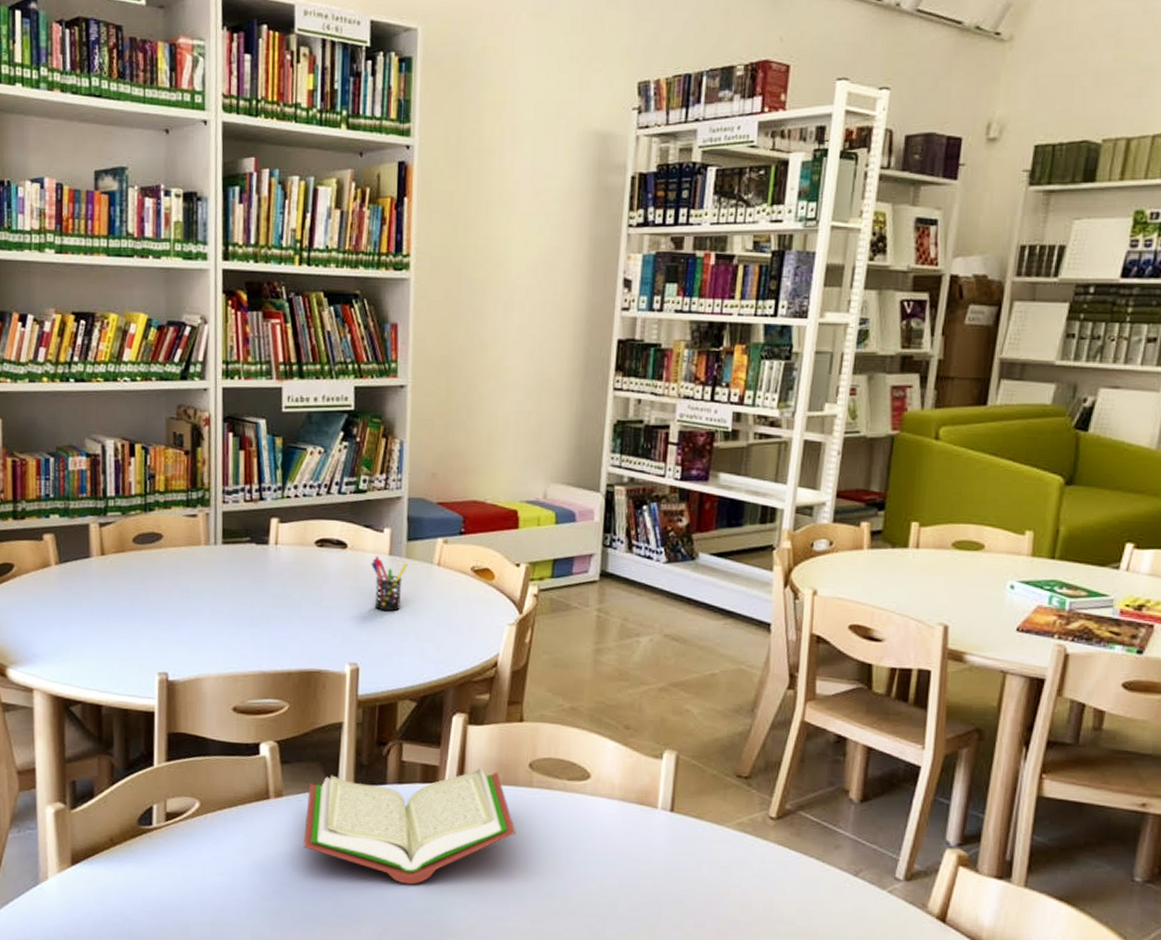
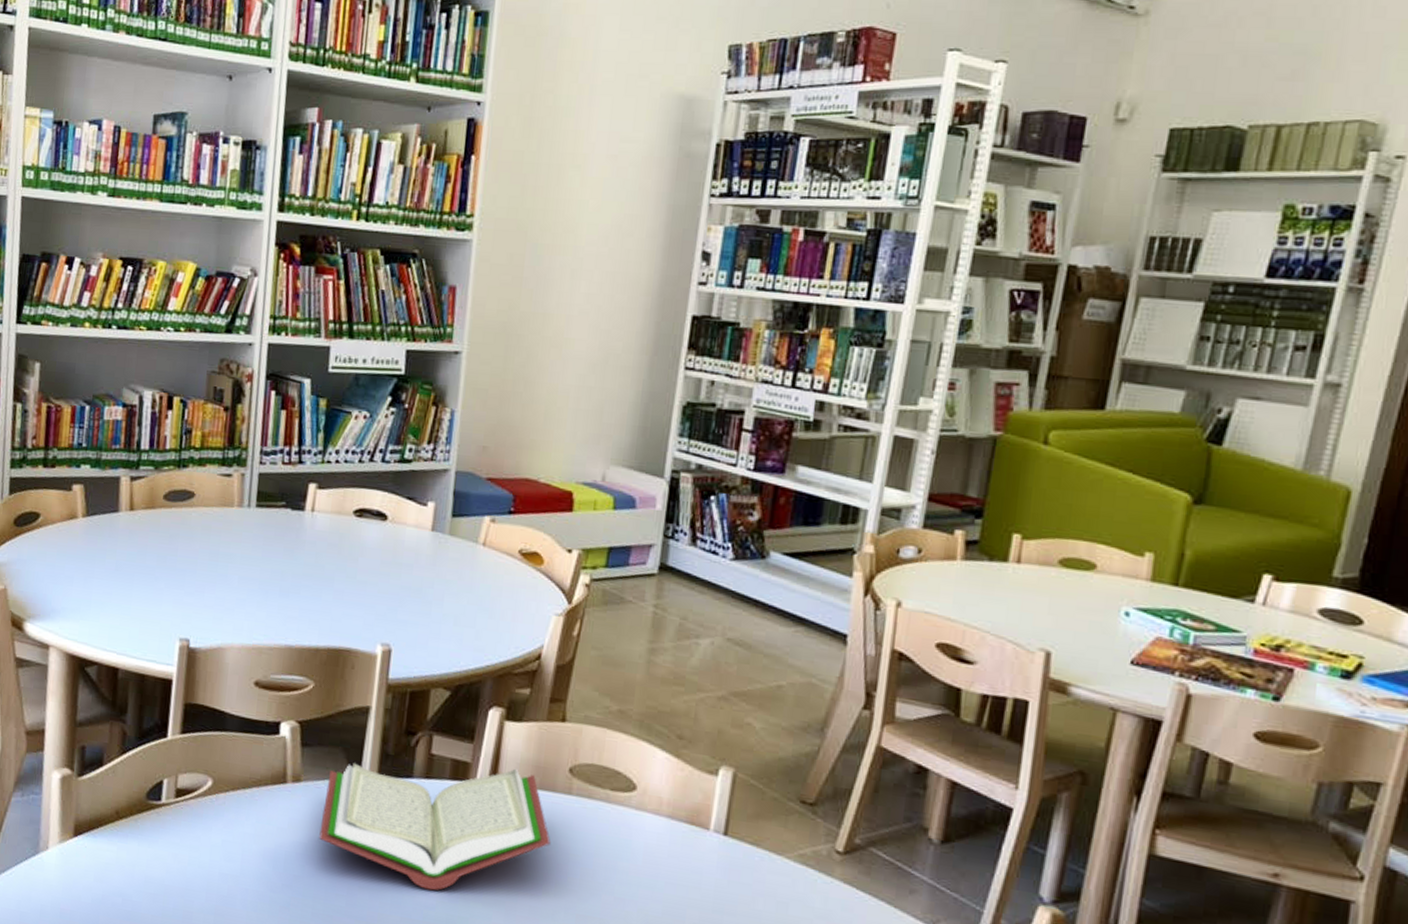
pen holder: present [370,555,408,612] -> none [411,530,452,592]

